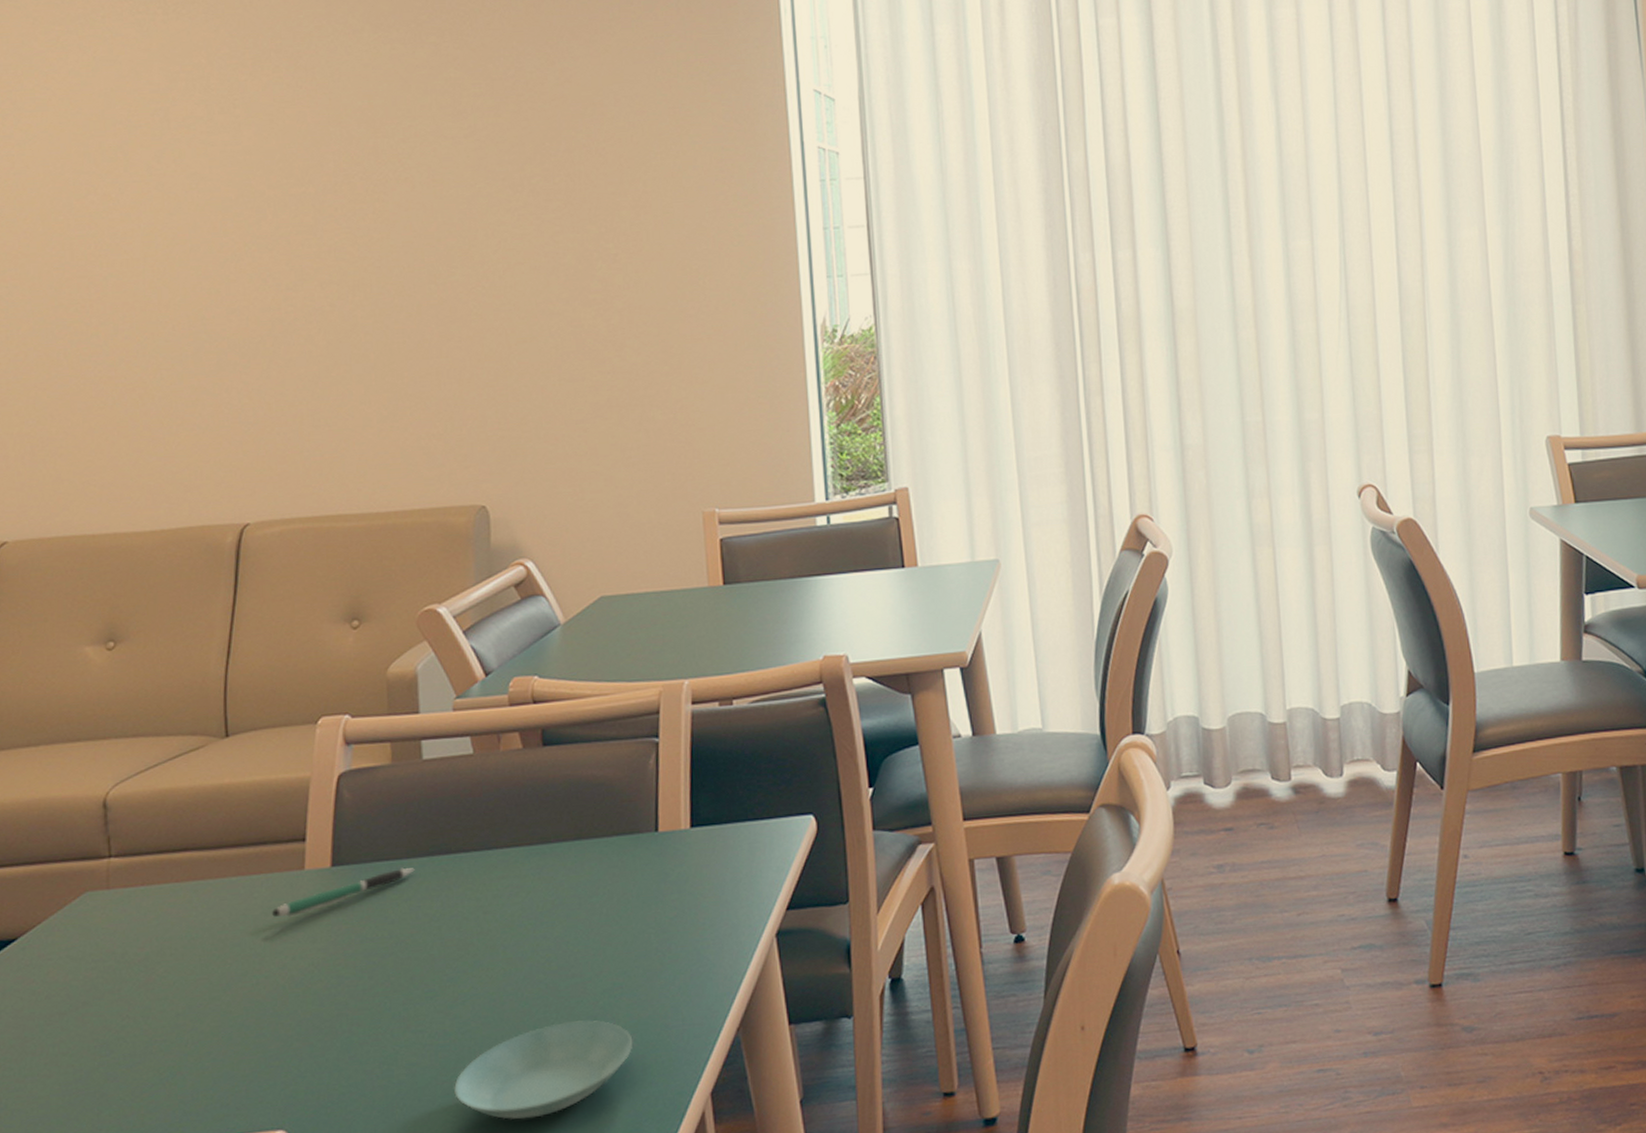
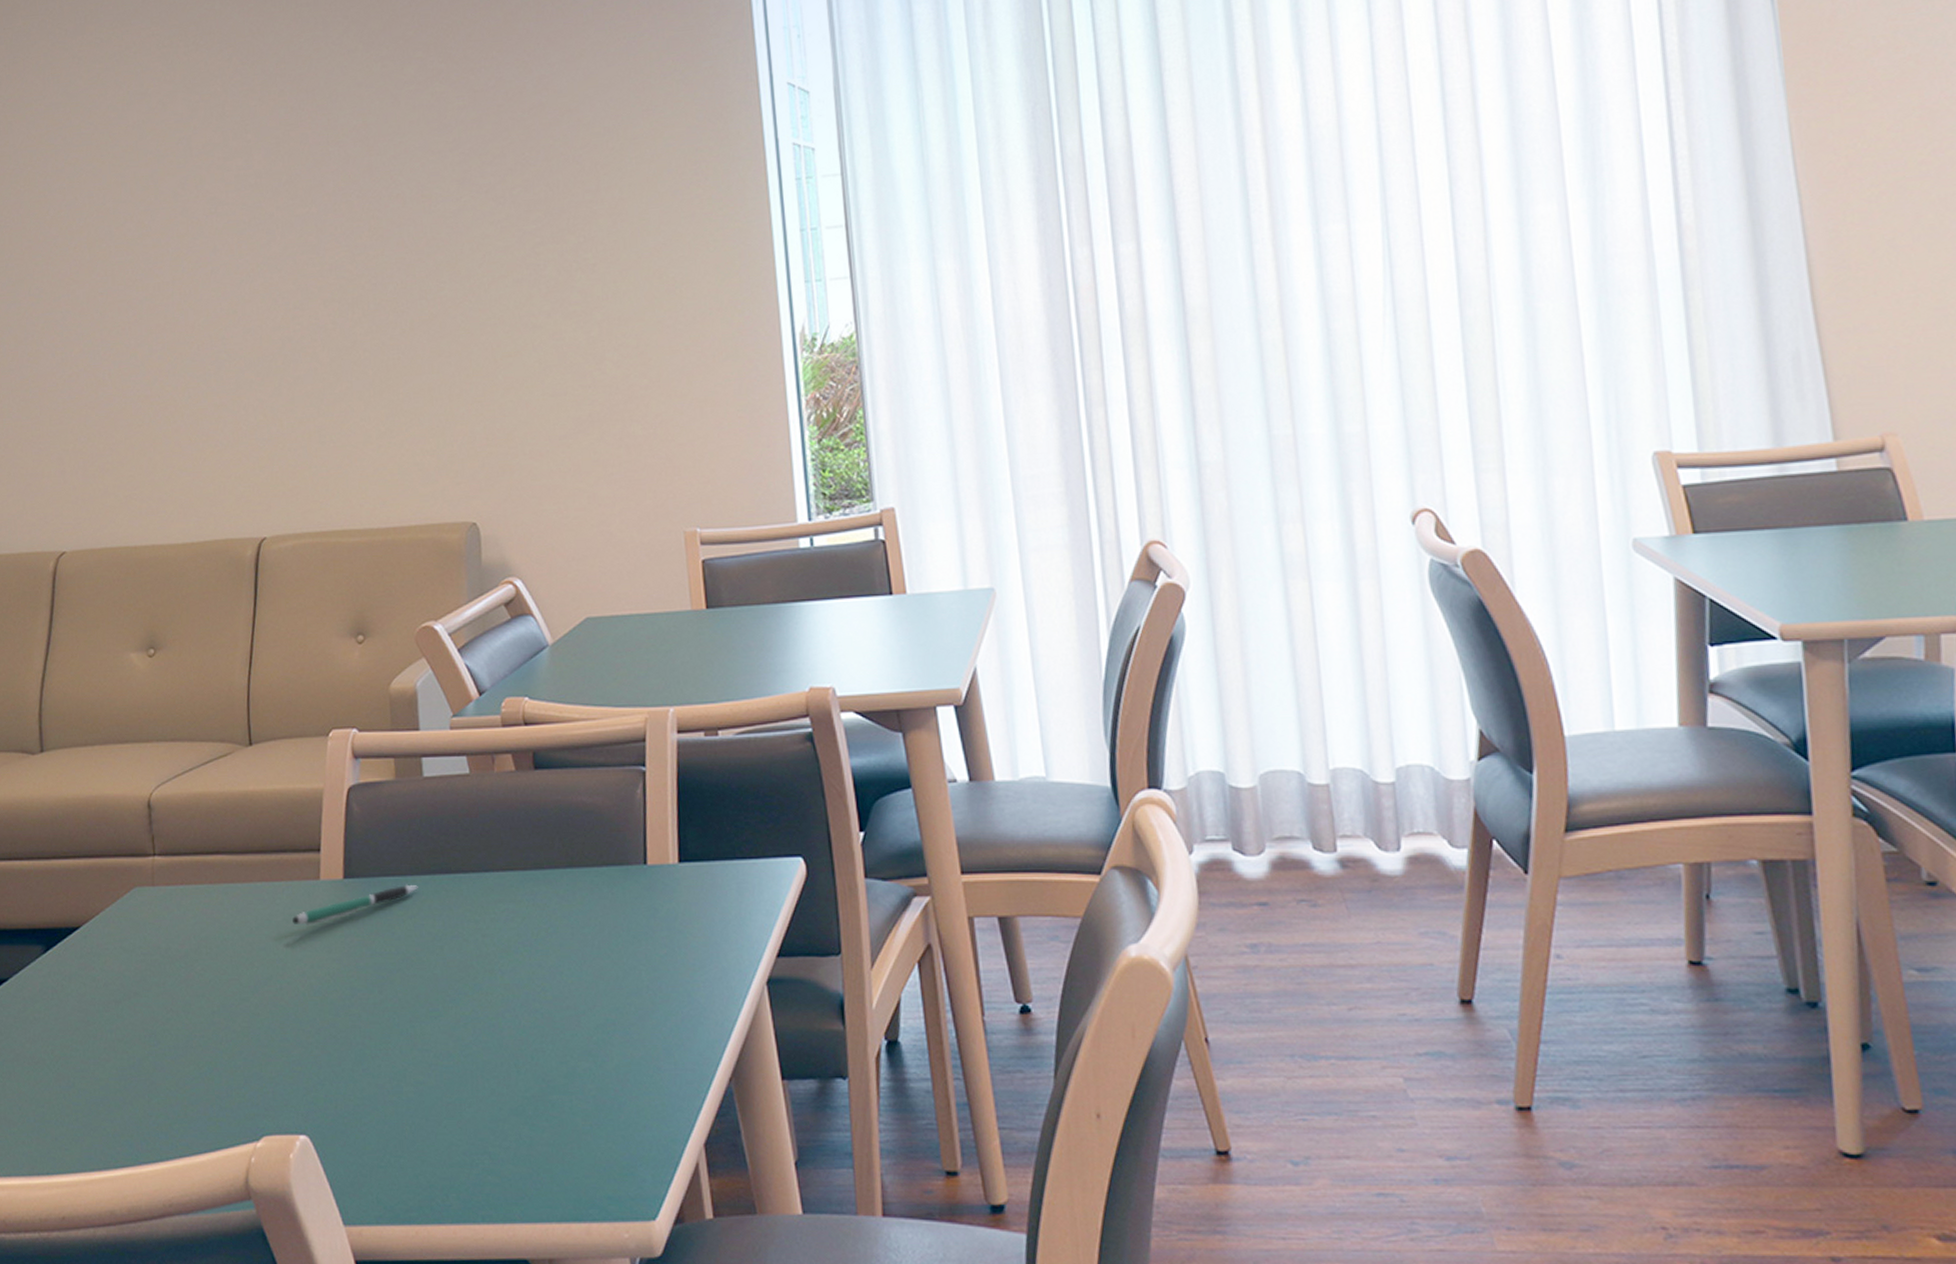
saucer: present [454,1020,633,1120] -> none [458,1055,627,1150]

